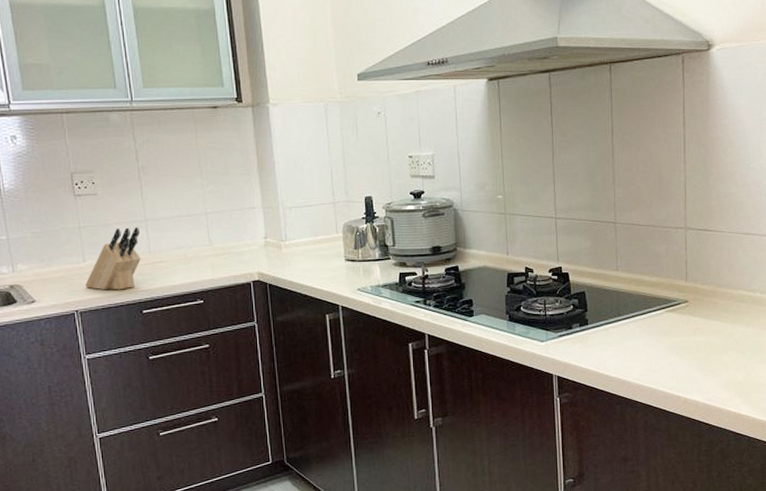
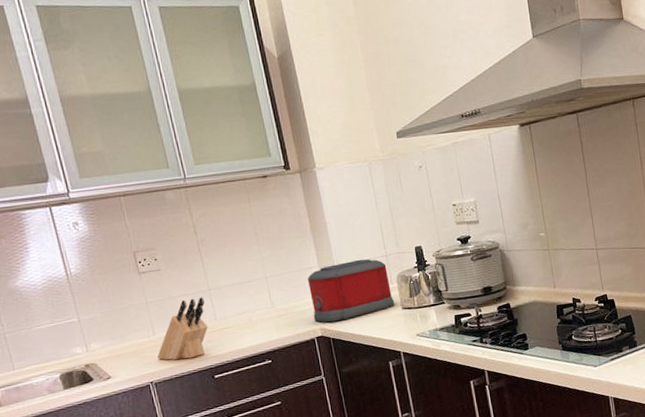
toaster: none [250,204,338,267] -> present [308,259,395,323]

